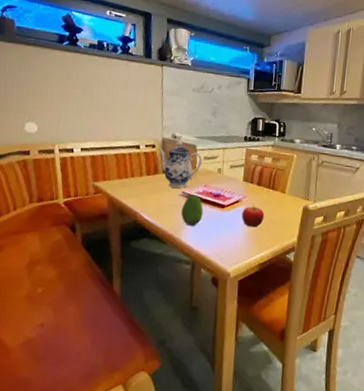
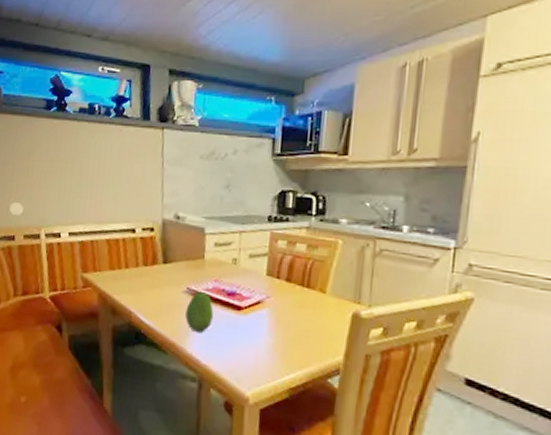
teapot: present [157,141,203,188] -> none [156,223,213,283]
fruit: present [242,205,265,228] -> none [264,308,296,339]

